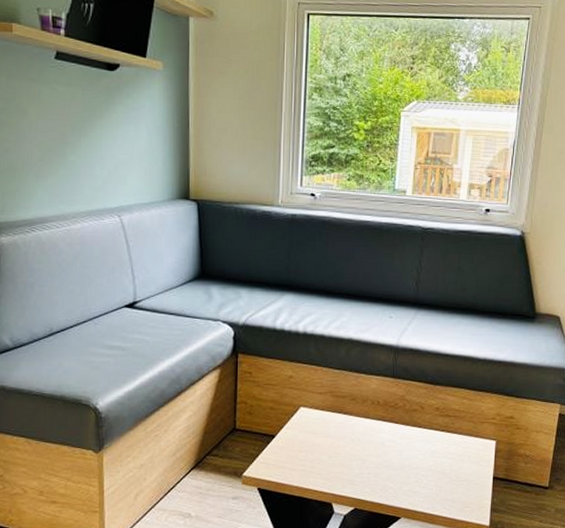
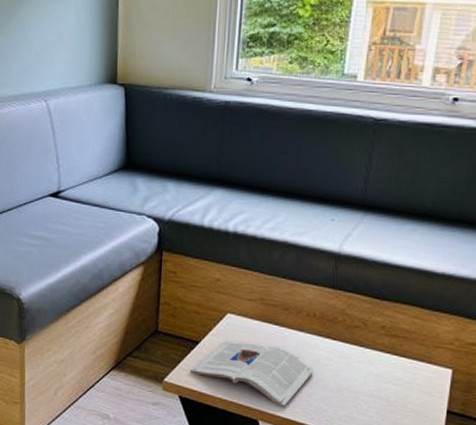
magazine: none [267,432,379,489] -> present [189,340,314,408]

